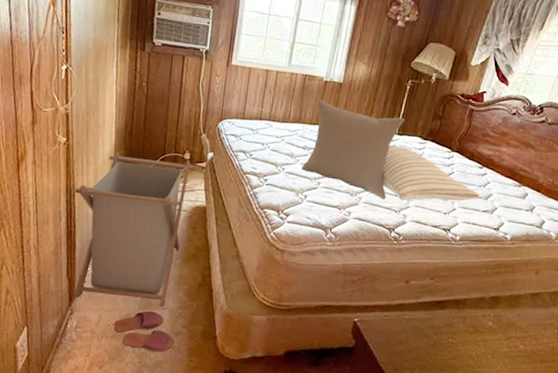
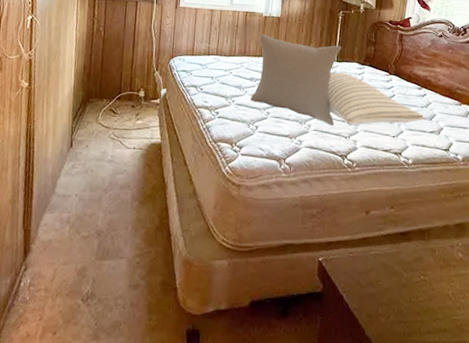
laundry basket: present [73,151,194,307] -> none [30,93,149,256]
slippers: present [114,310,174,352] -> none [69,261,133,311]

